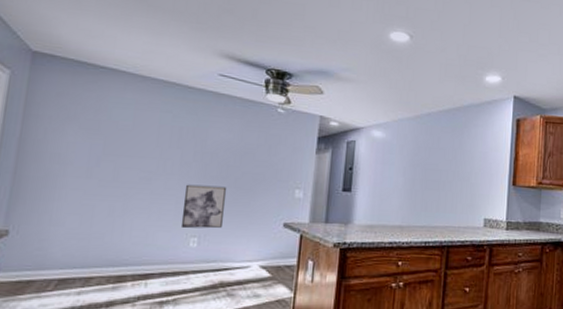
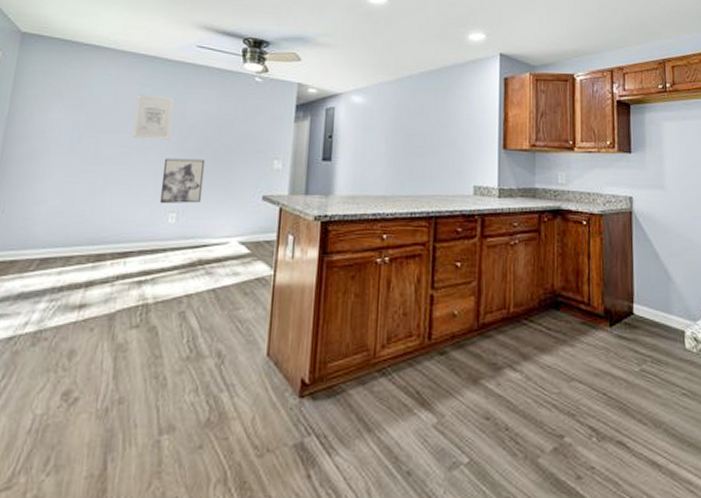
wall art: none [152,120,195,166] -> present [132,94,174,140]

